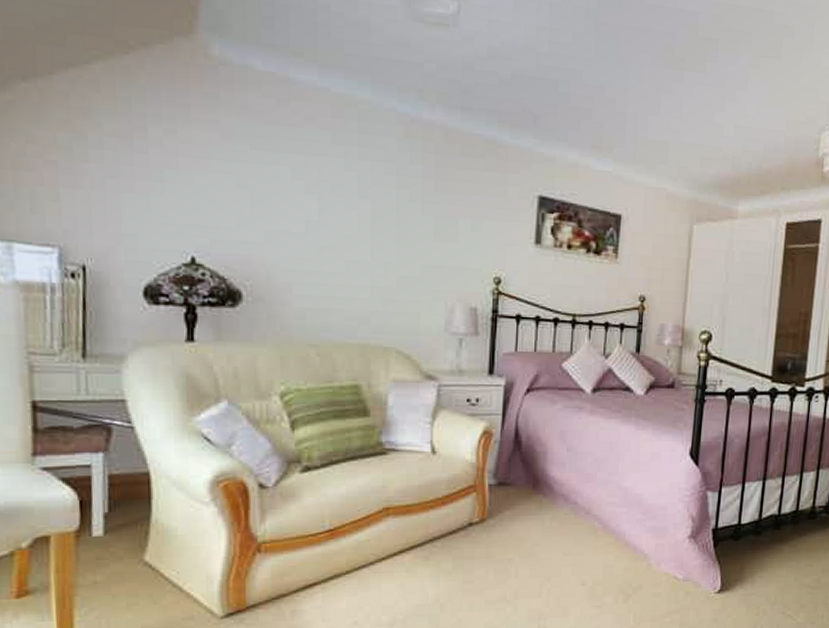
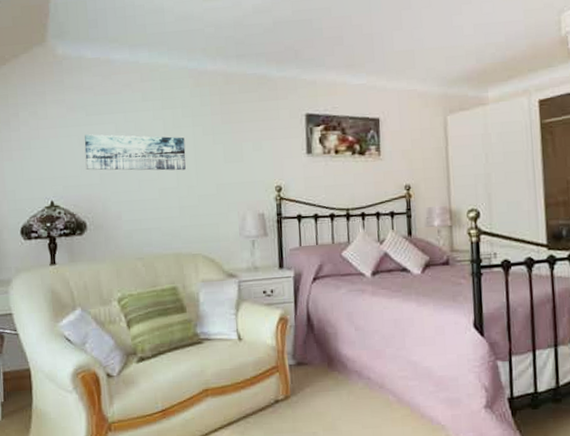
wall art: none [245,174,385,242] -> present [84,134,186,171]

